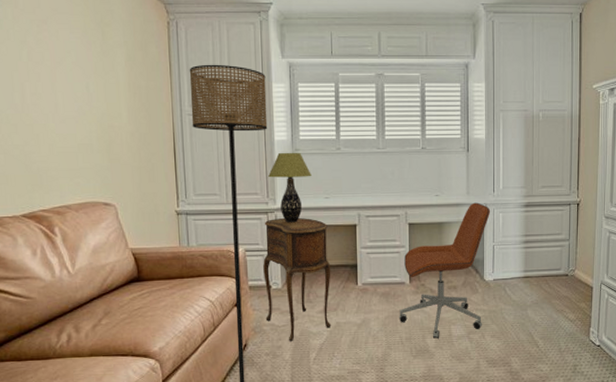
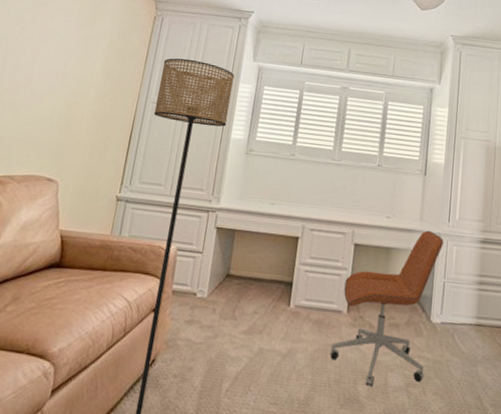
side table: present [263,217,332,341] -> none [182,218,268,364]
table lamp: present [268,152,311,223] -> none [217,150,262,226]

